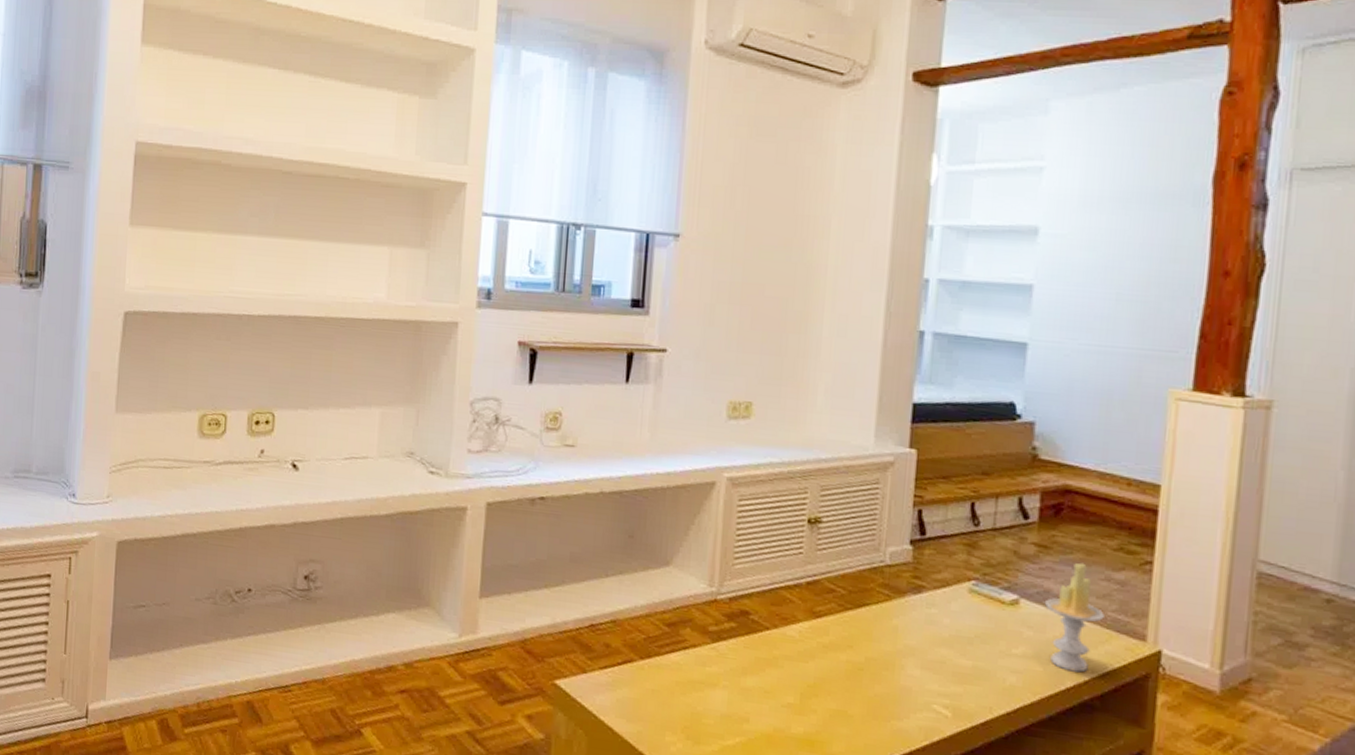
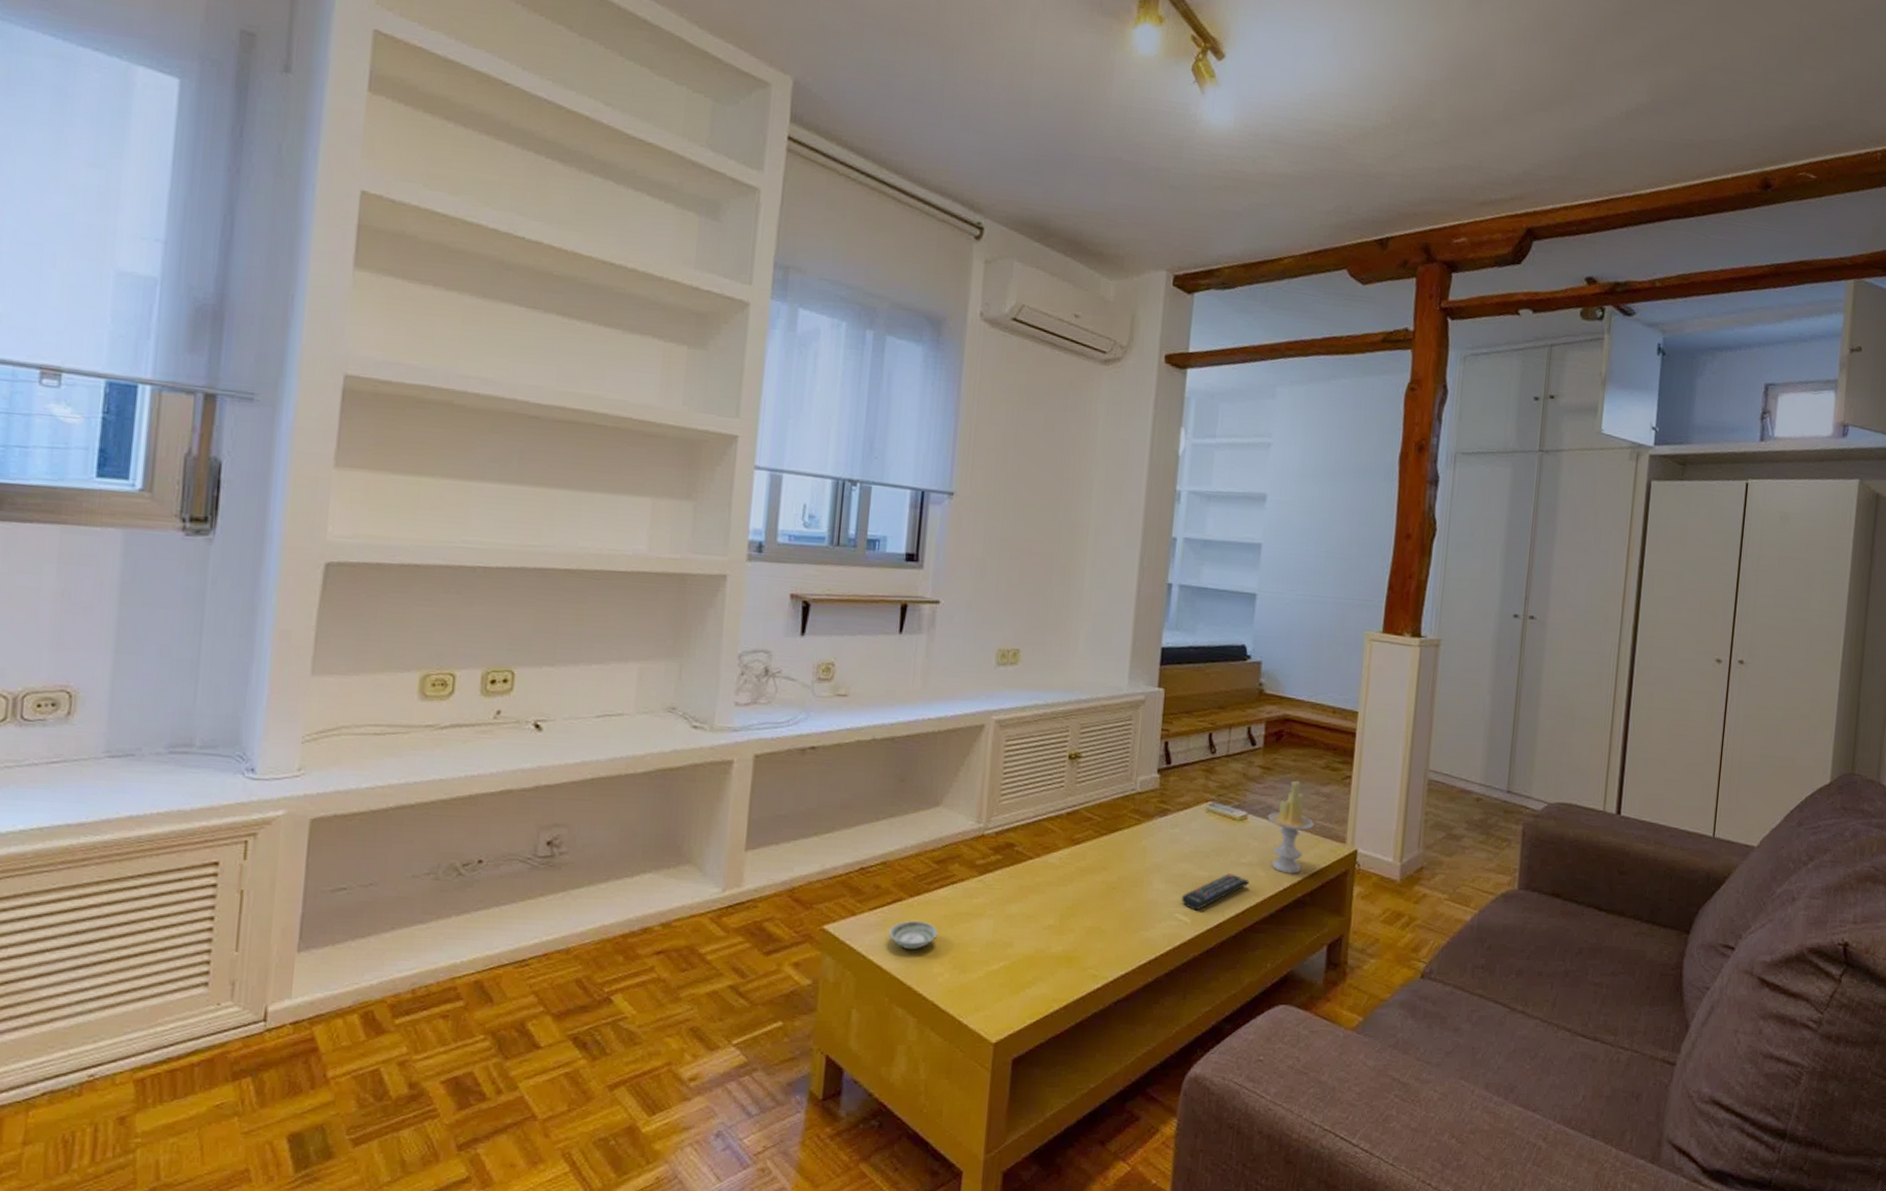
saucer: none [619,683,670,715] -> present [888,920,938,949]
remote control: none [939,665,1023,704] -> present [1181,873,1249,911]

